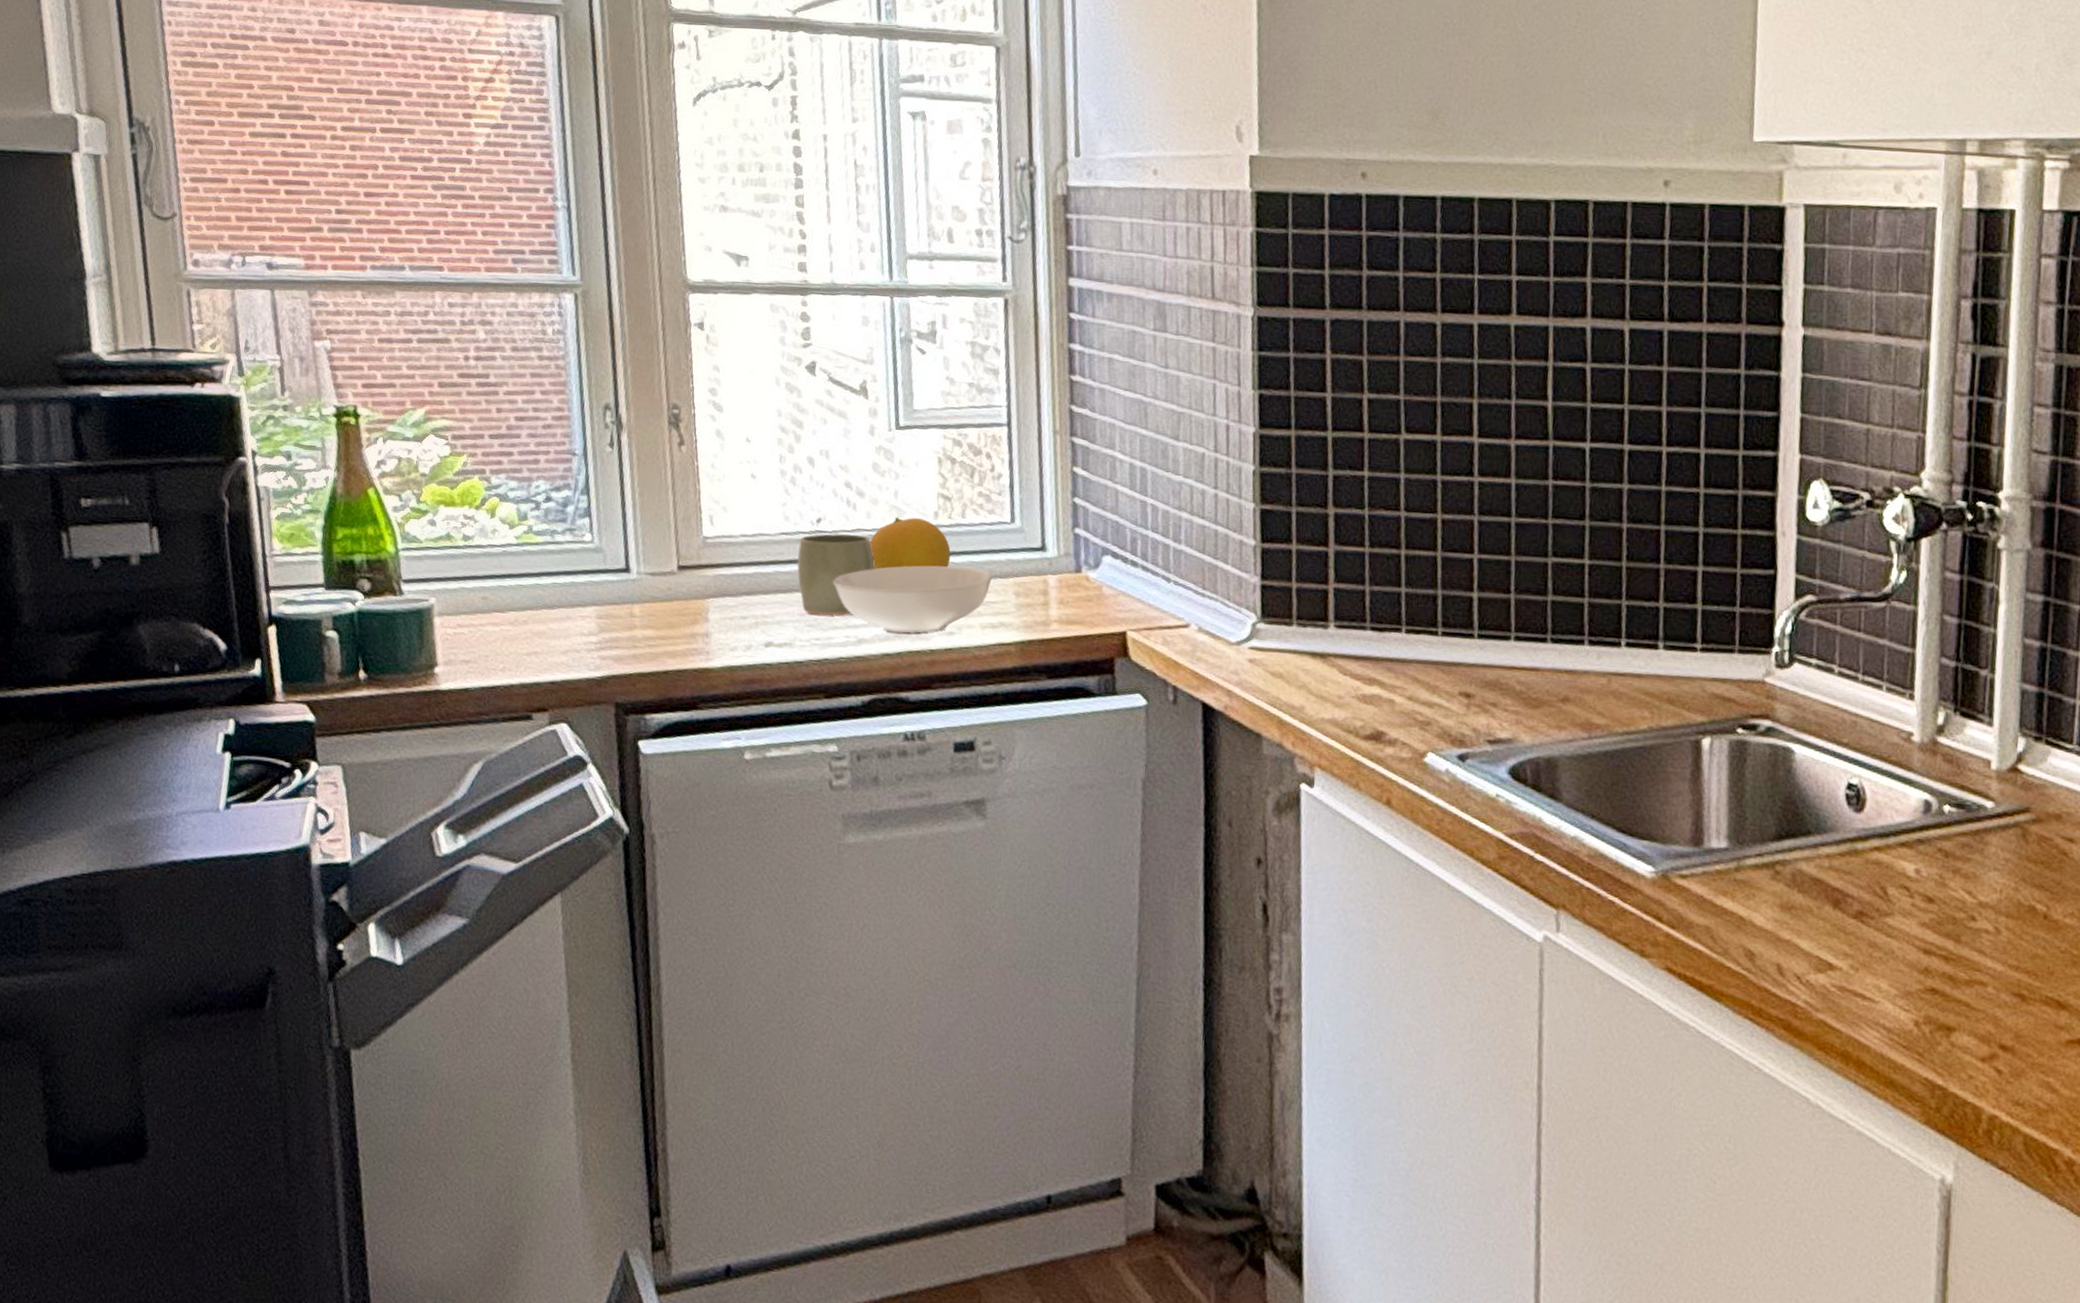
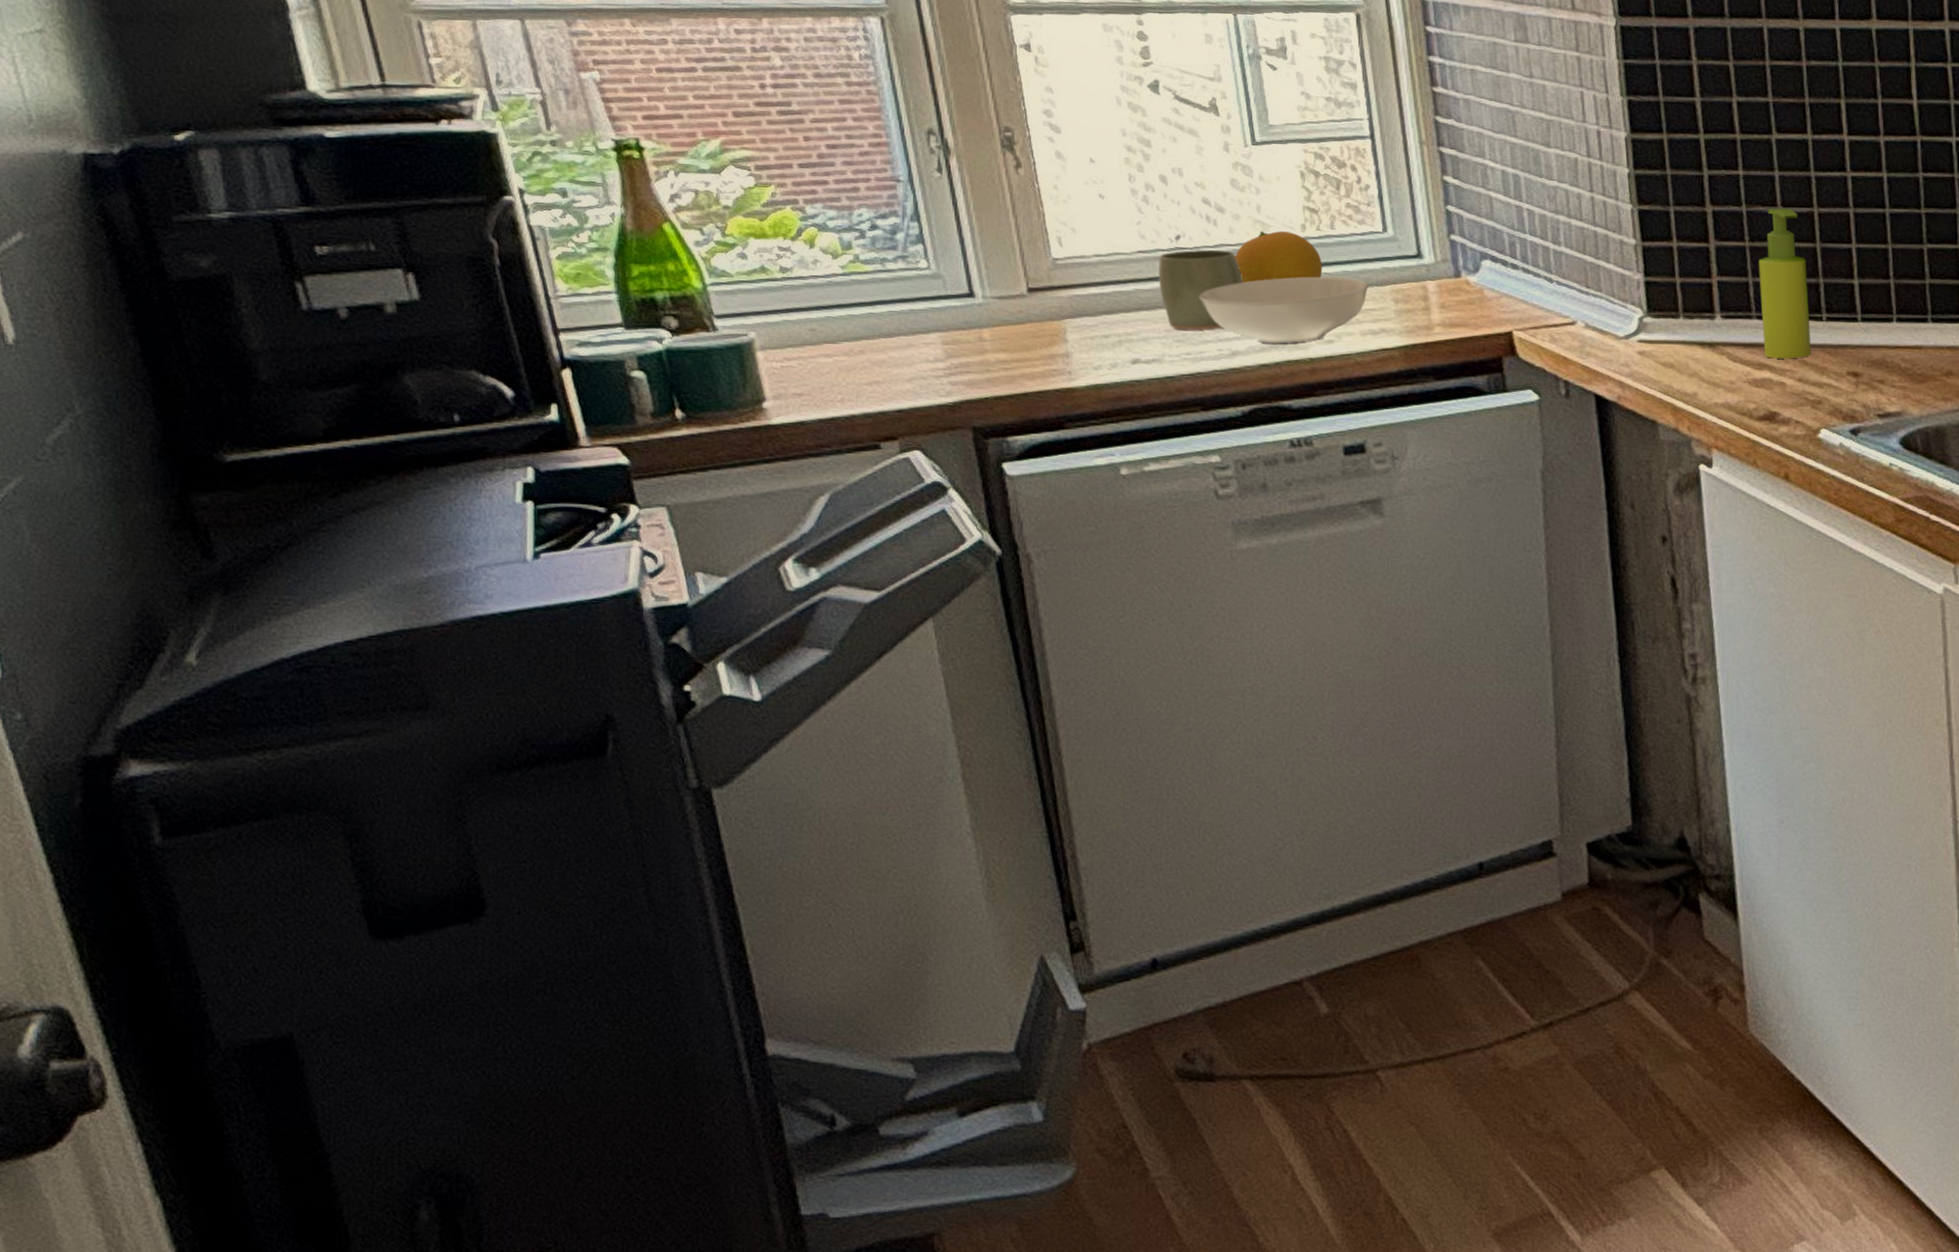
soap dispenser: none [1375,512,1426,675] -> present [1758,208,1811,359]

